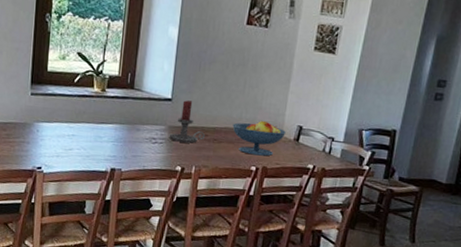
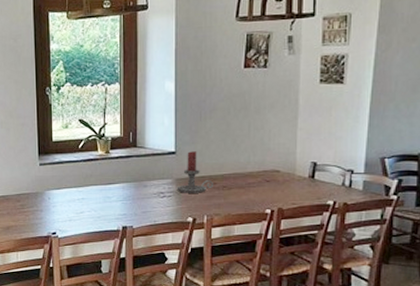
fruit bowl: present [232,120,286,157] -> none [241,161,299,198]

